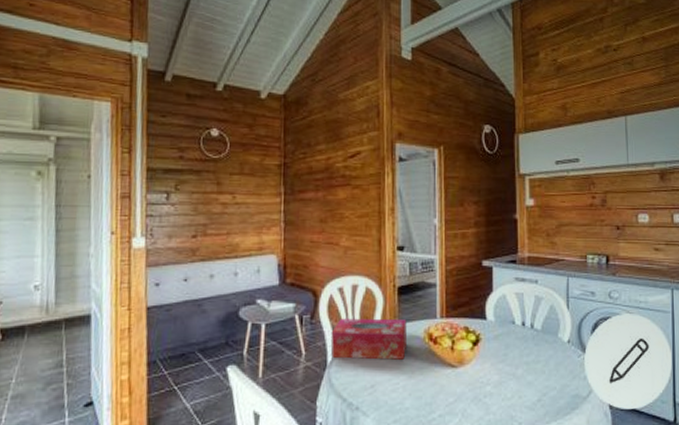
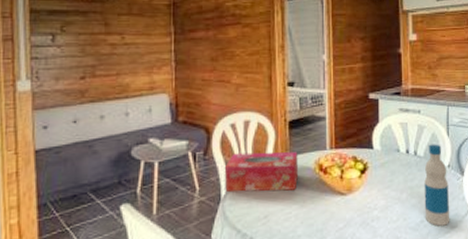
bottle: none [541,317,570,407] -> present [424,144,450,226]

